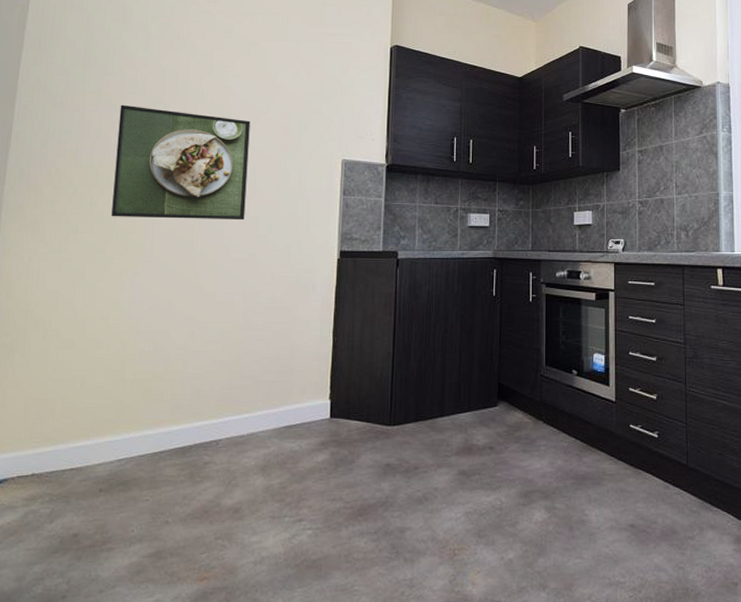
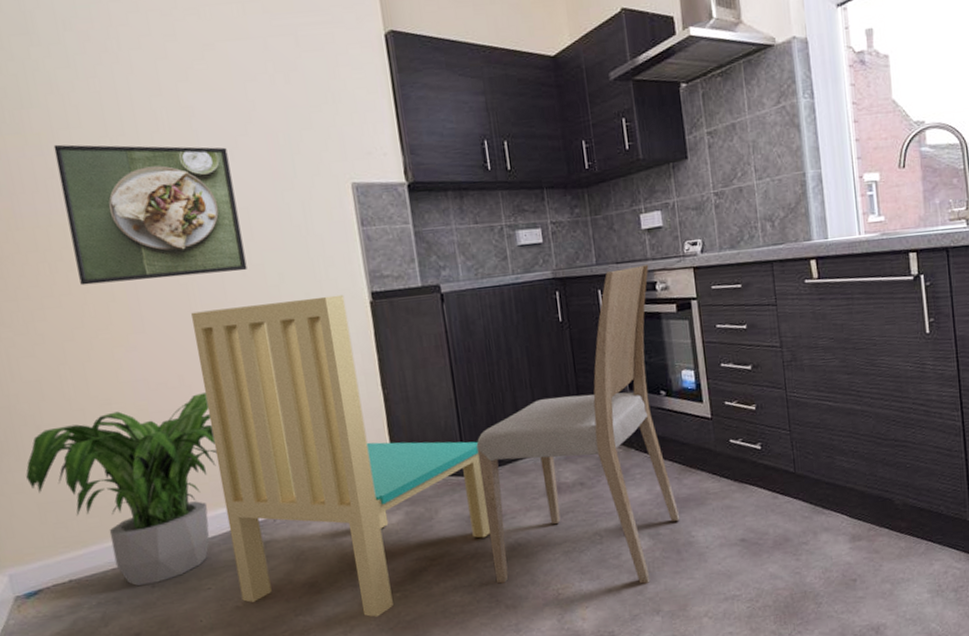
potted plant: none [23,320,187,488] -> present [26,393,217,586]
dining chair: none [173,249,406,551] -> present [191,294,490,617]
dining chair: none [399,256,576,556] -> present [476,264,680,584]

